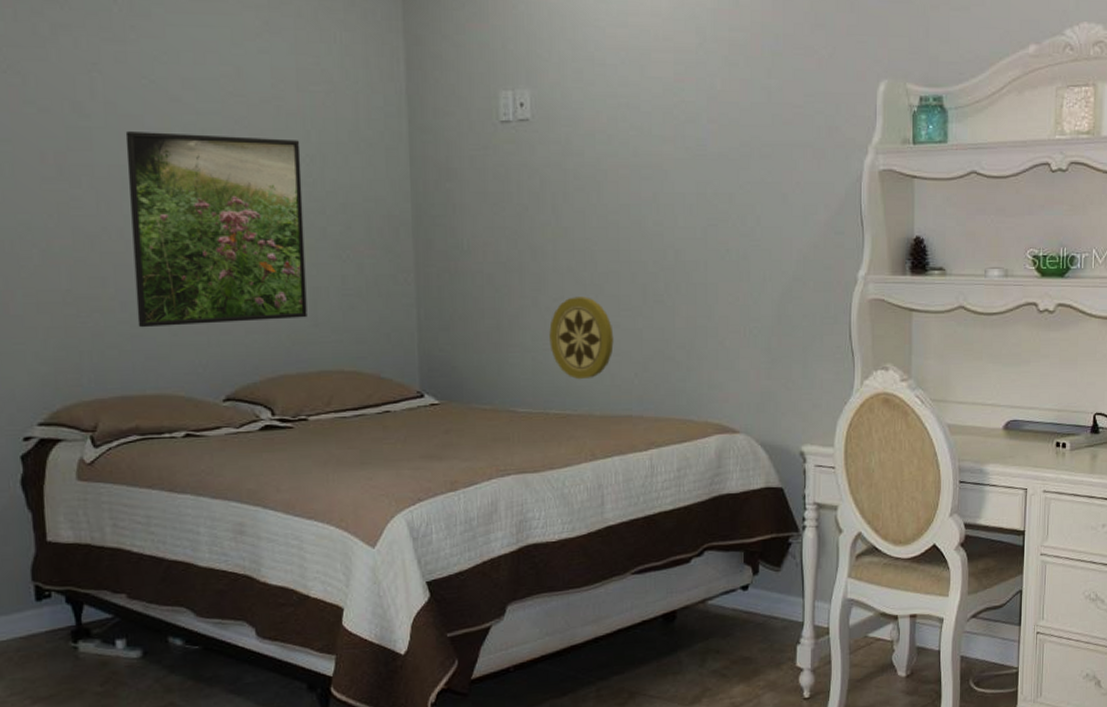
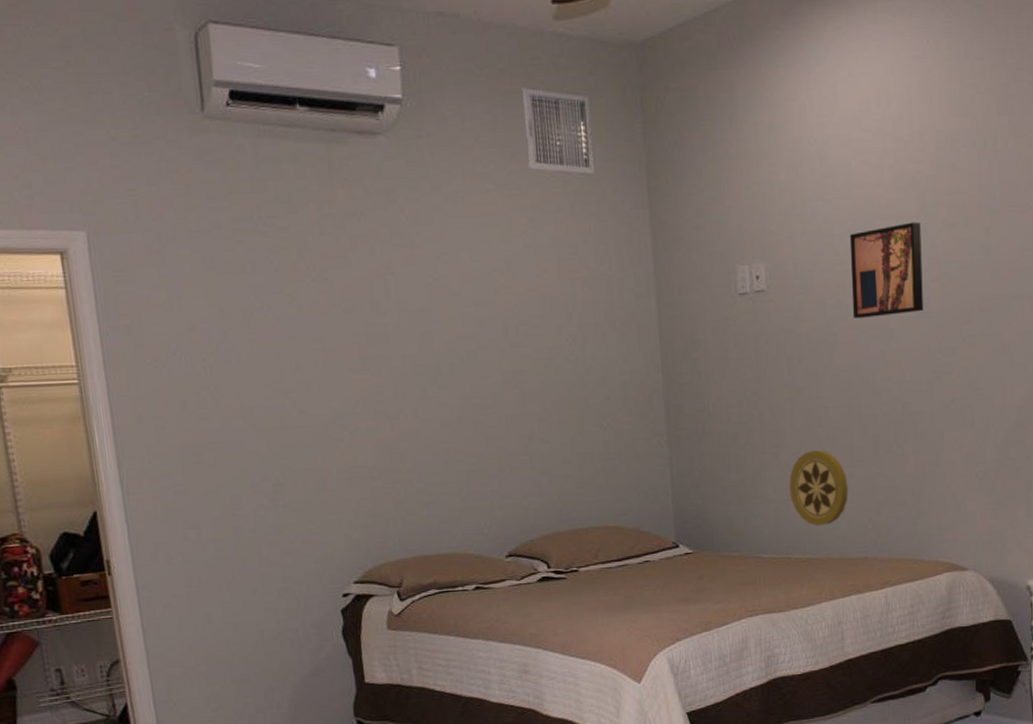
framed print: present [125,132,307,328] -> none [415,322,575,496]
wall art: none [623,57,700,156] -> present [849,222,924,318]

